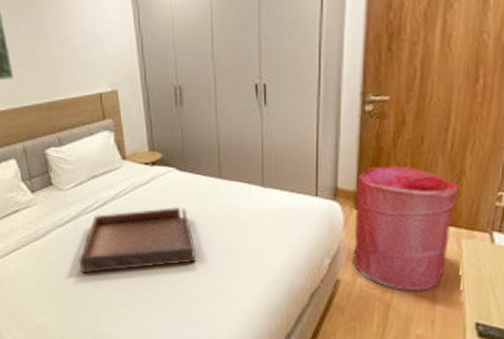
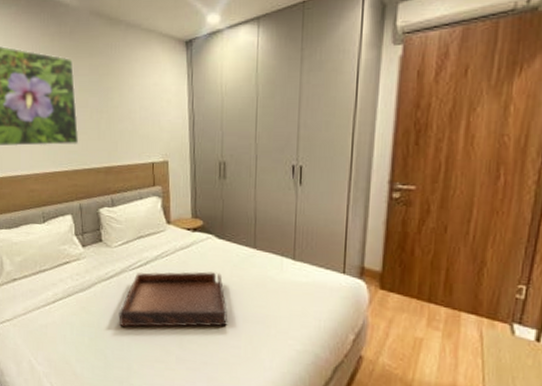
laundry hamper: present [353,165,458,291] -> none [376,250,479,376]

